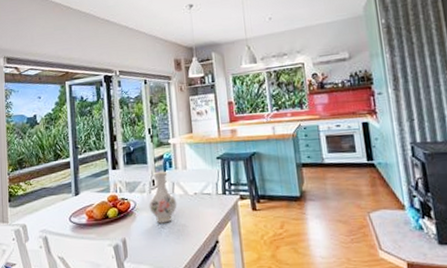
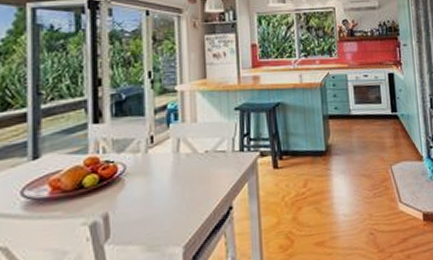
vase: present [149,172,177,224] -> none [144,126,183,191]

